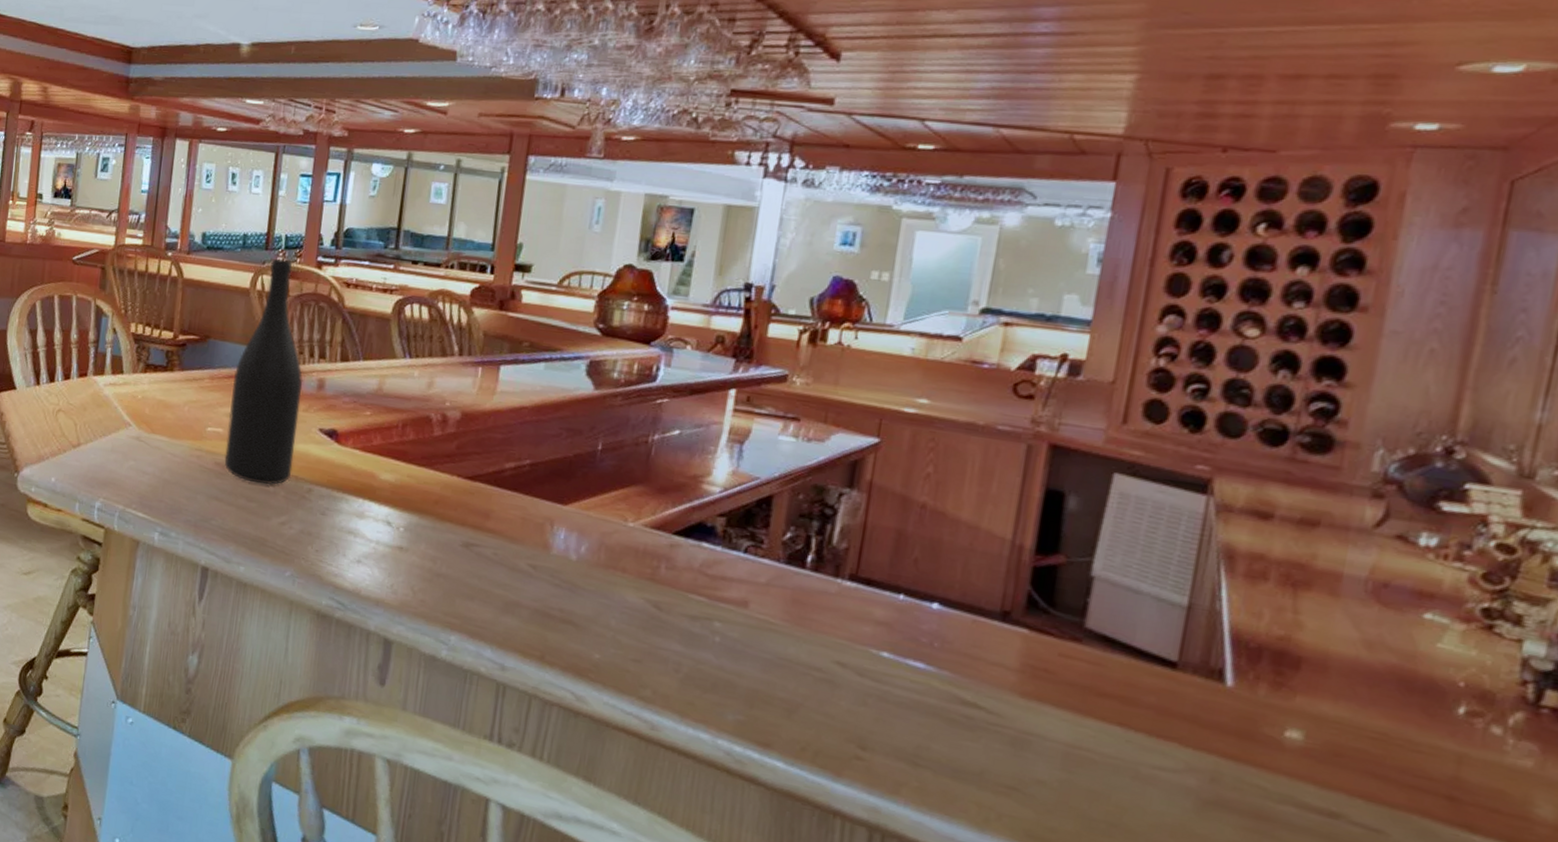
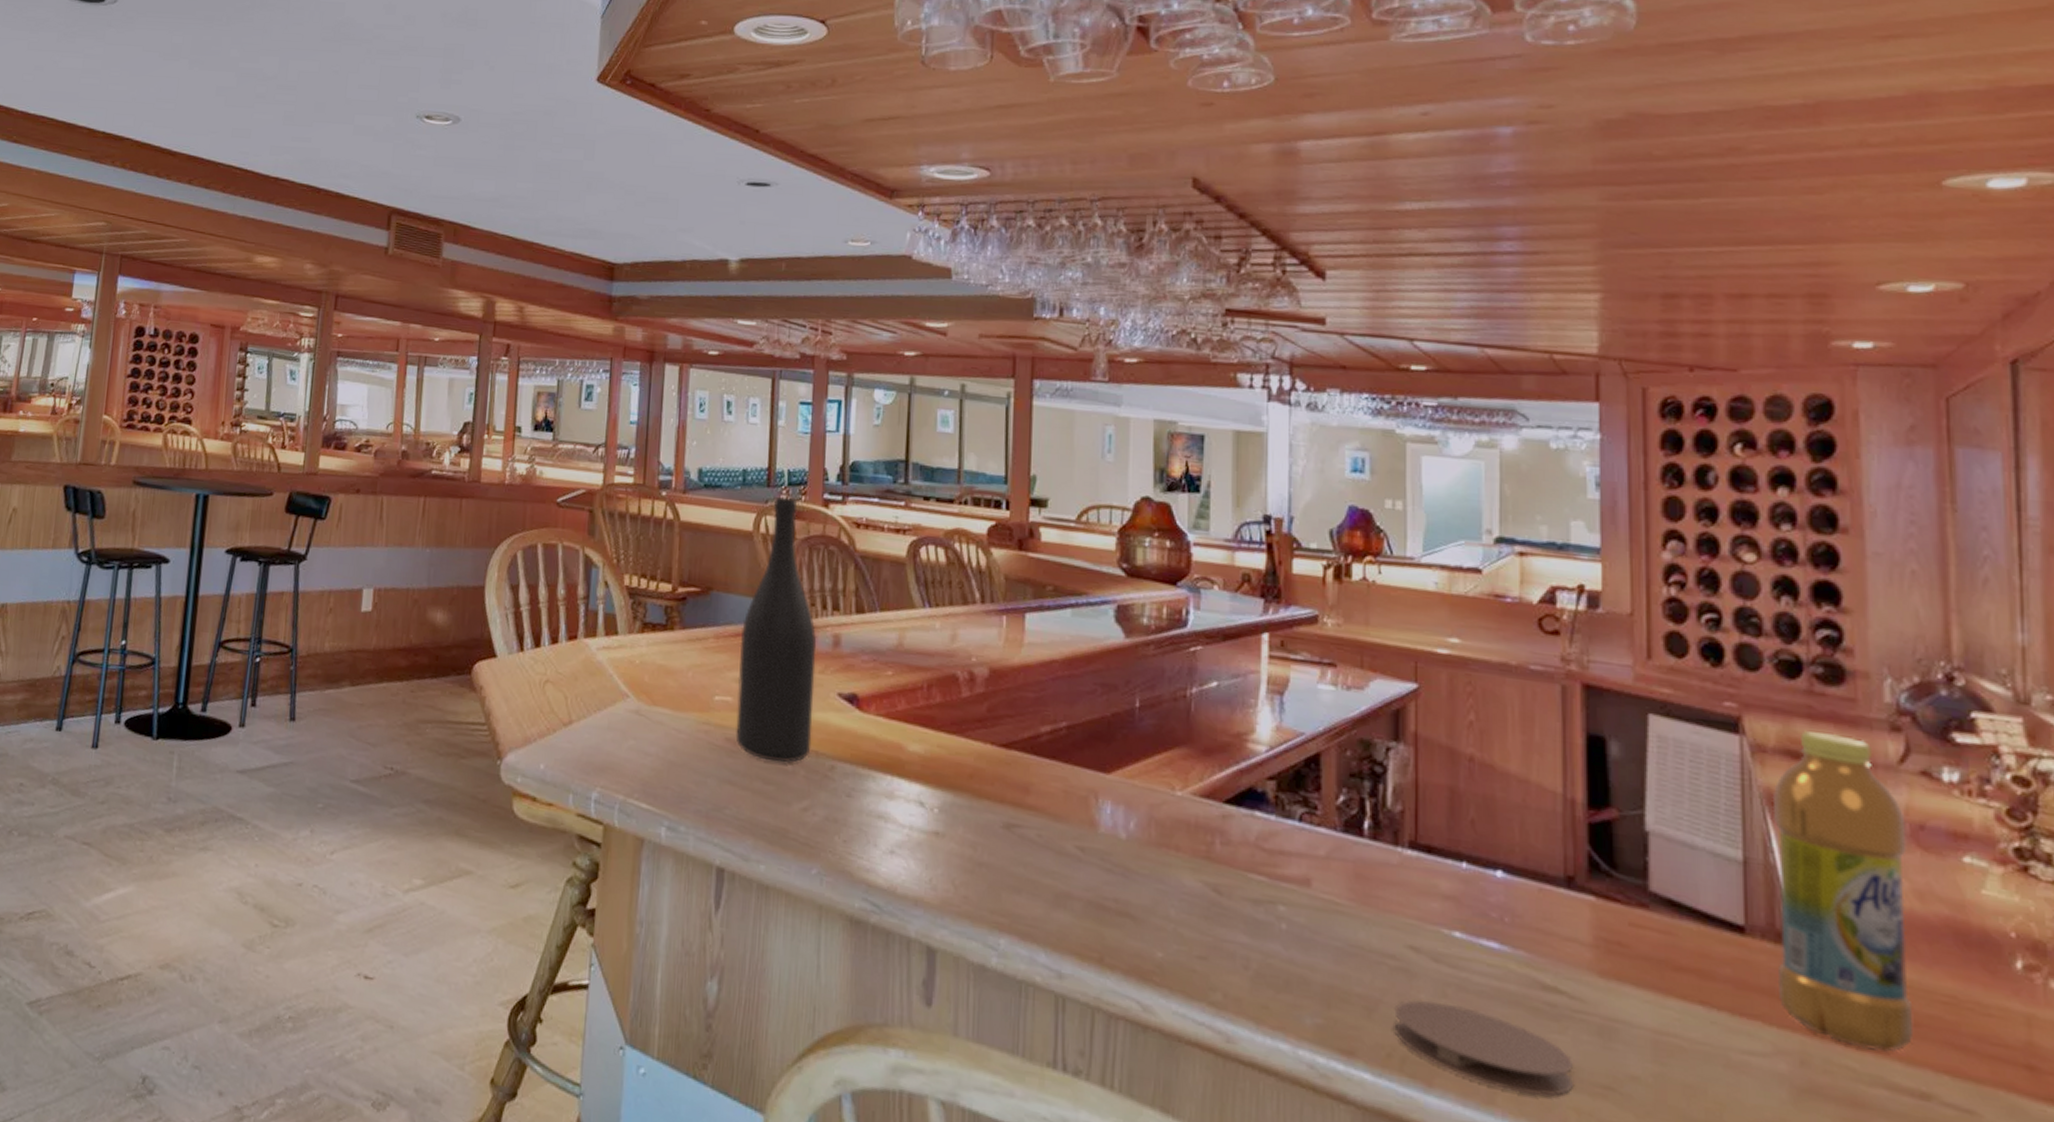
coaster: none [811,706,981,792] -> present [1394,999,1573,1097]
bottle: none [1200,494,1370,776] -> present [1772,731,1914,1052]

